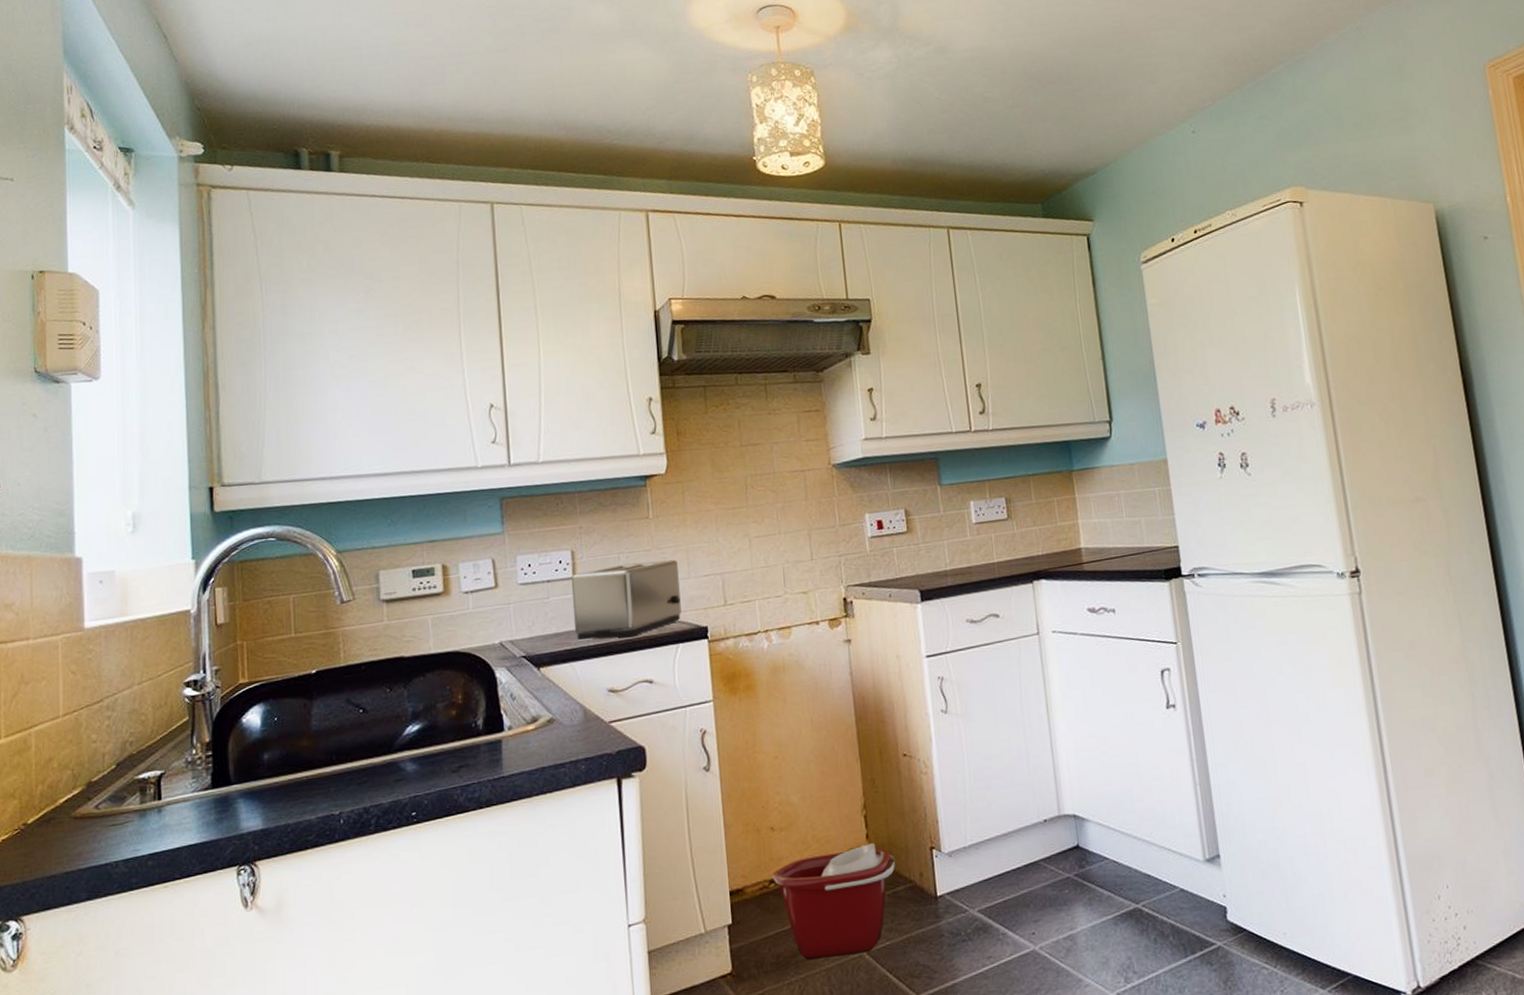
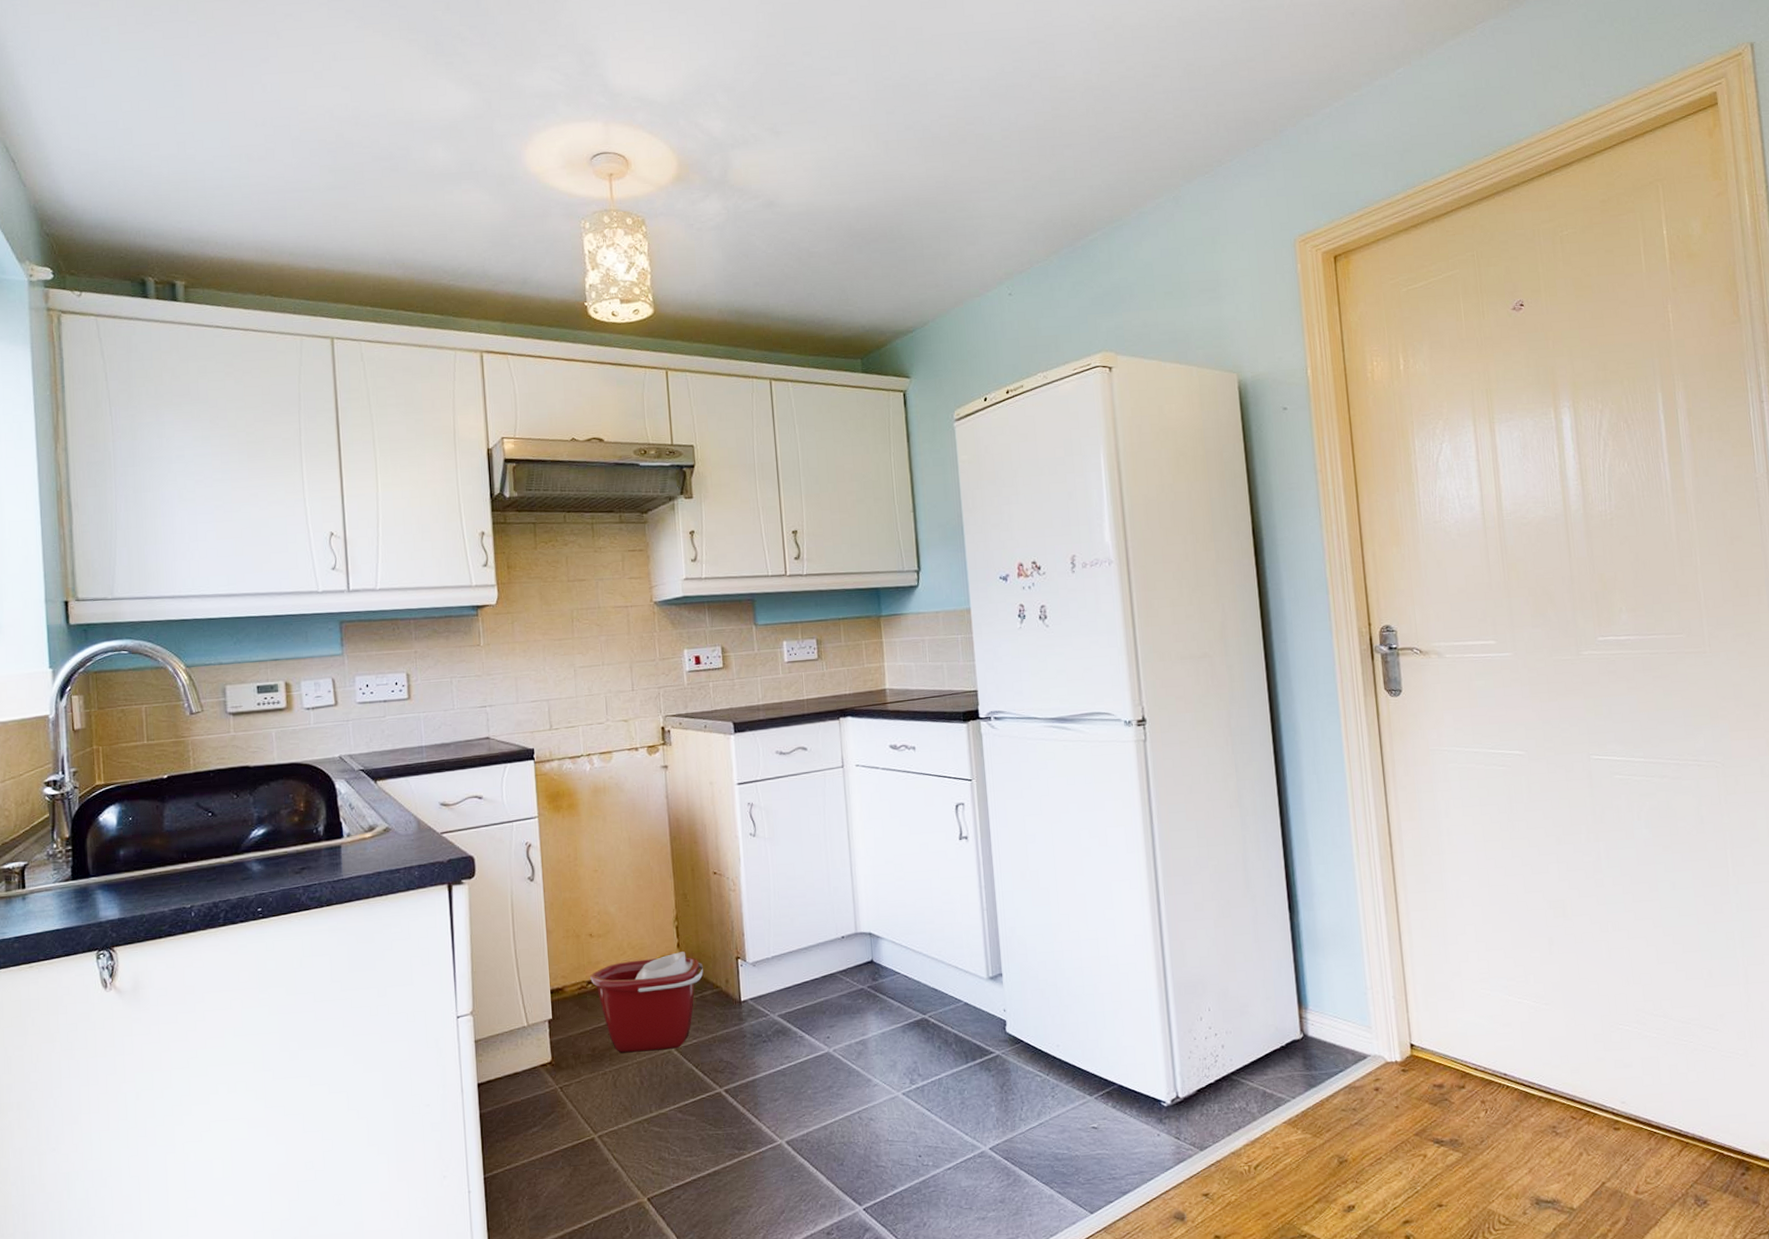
toaster: present [571,559,682,641] -> none [406,685,510,757]

